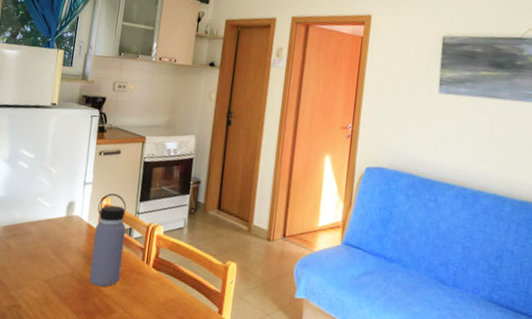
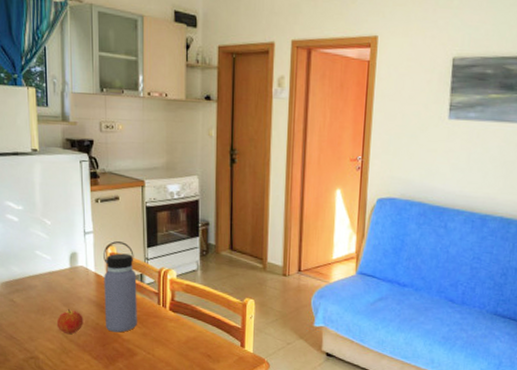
fruit: none [43,257,70,285] -> present [56,308,84,335]

